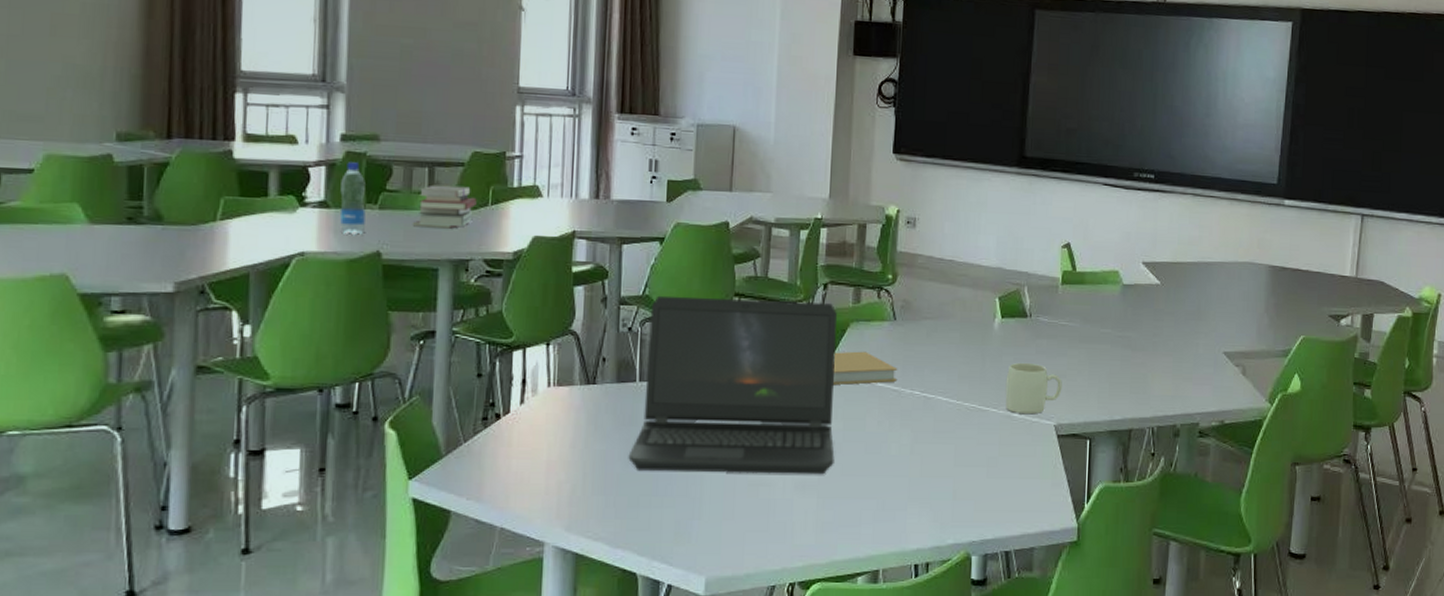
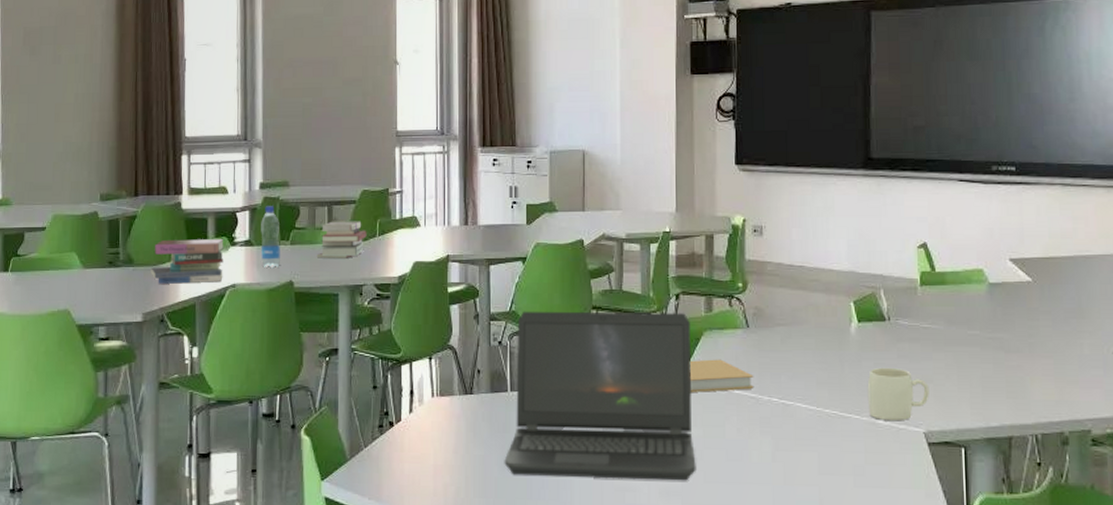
books: none [187,194,291,249] -> present [151,239,224,284]

